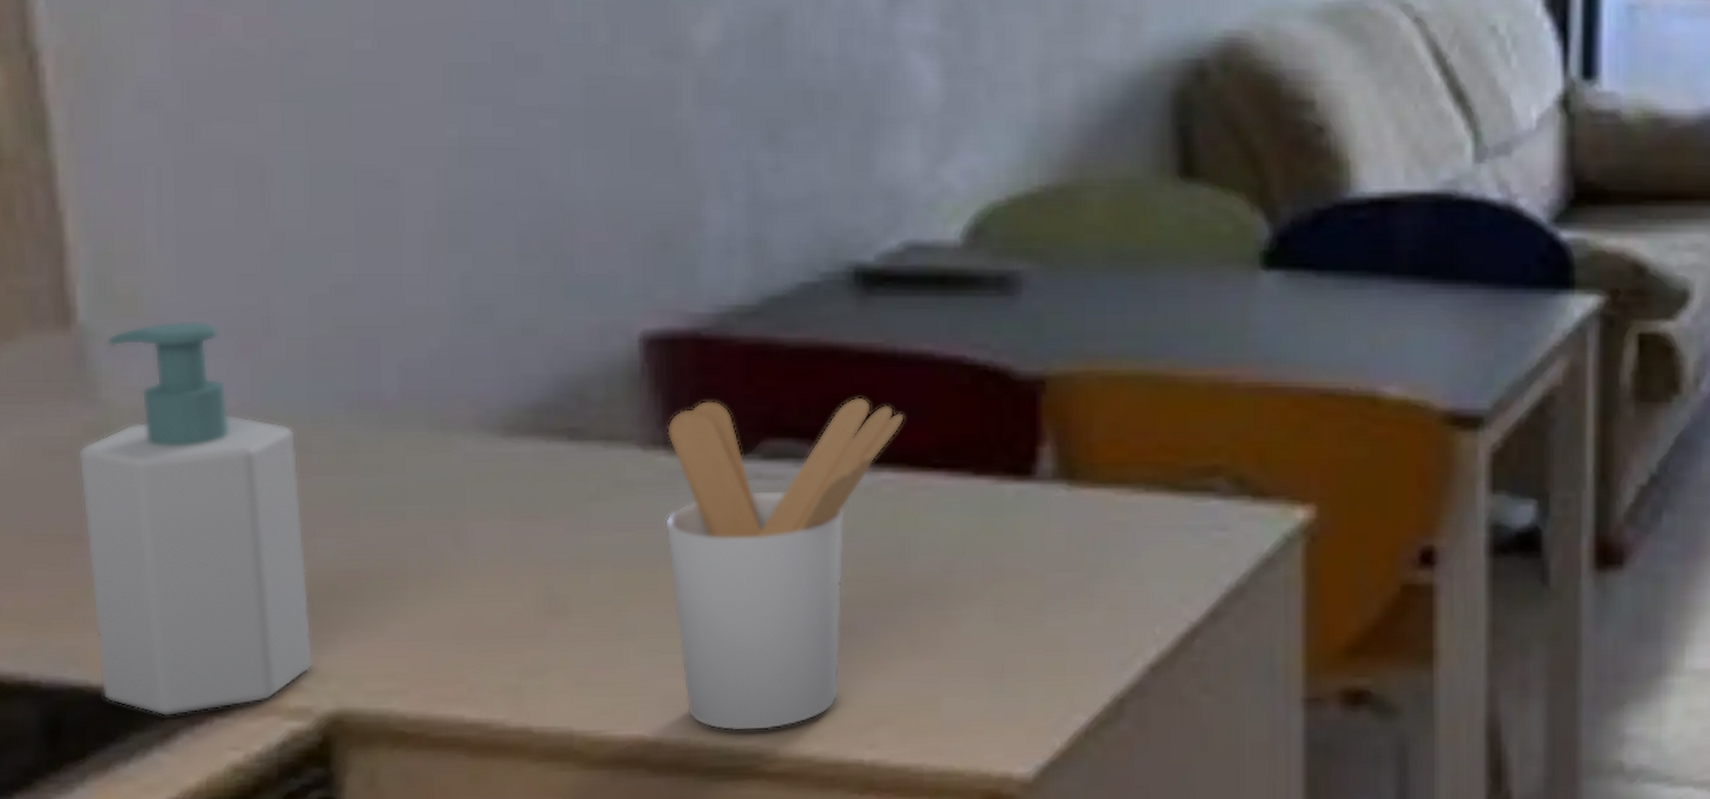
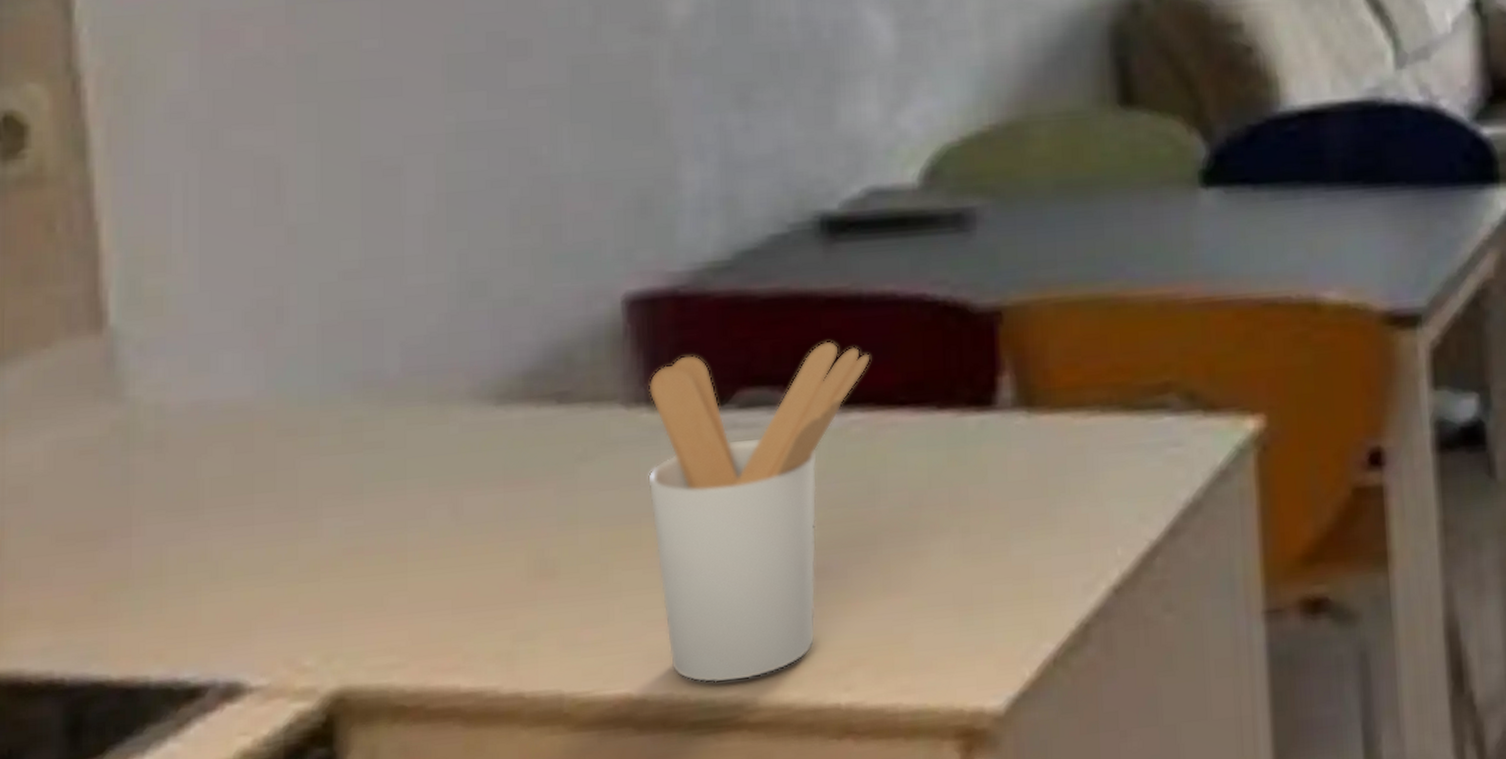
soap bottle: present [78,321,314,717] -> none [106,315,319,707]

